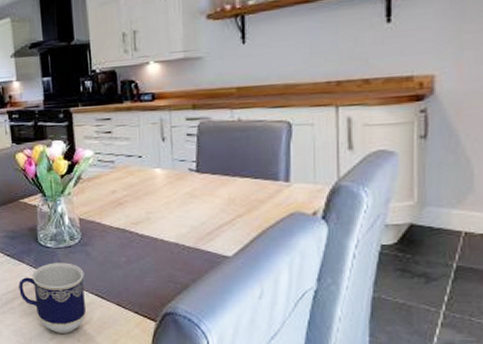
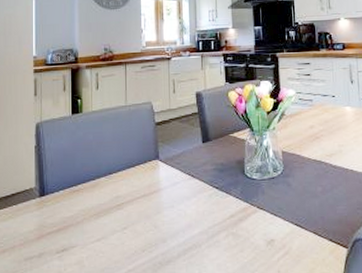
cup: present [18,262,86,333] -> none [225,193,286,265]

